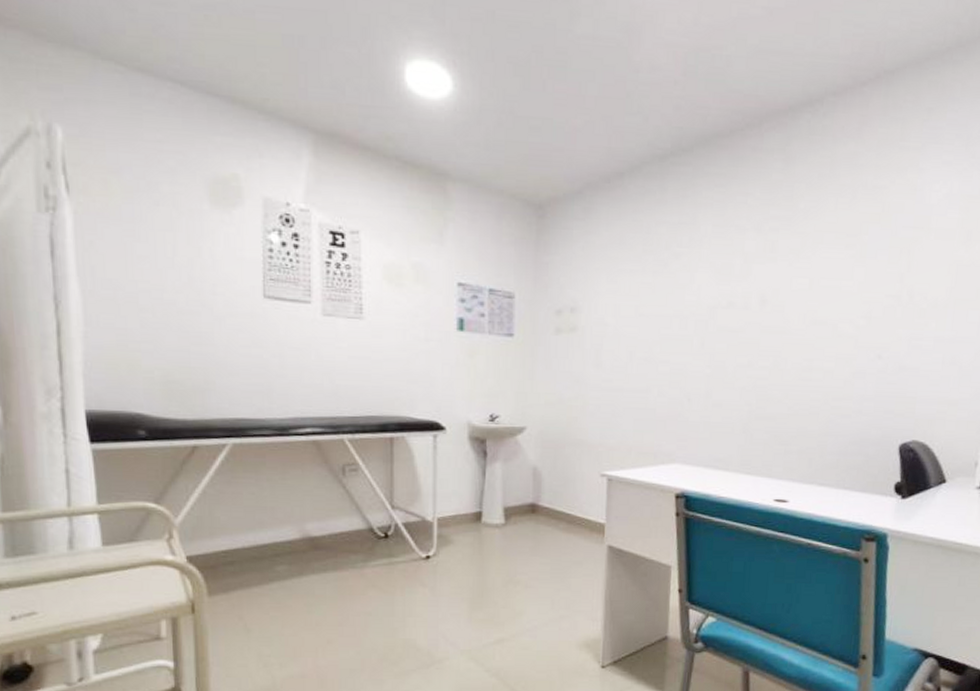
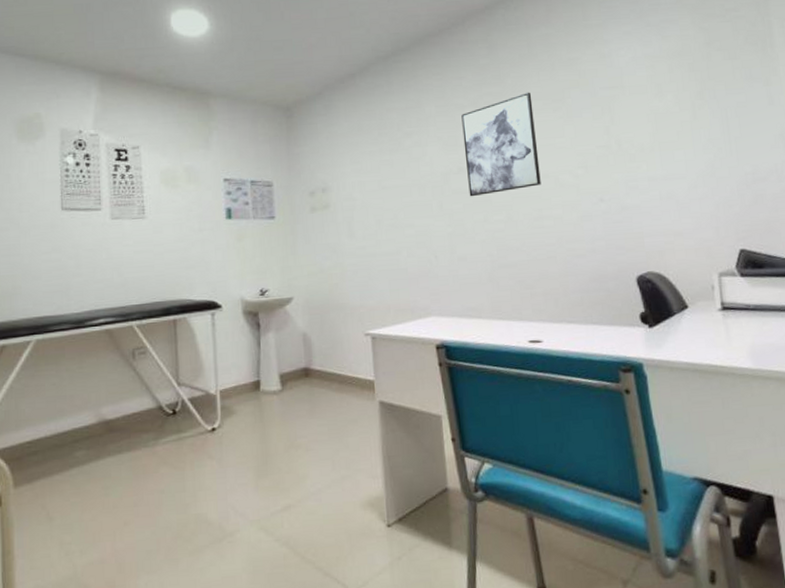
wall art: none [736,221,825,337] -> present [461,92,541,197]

